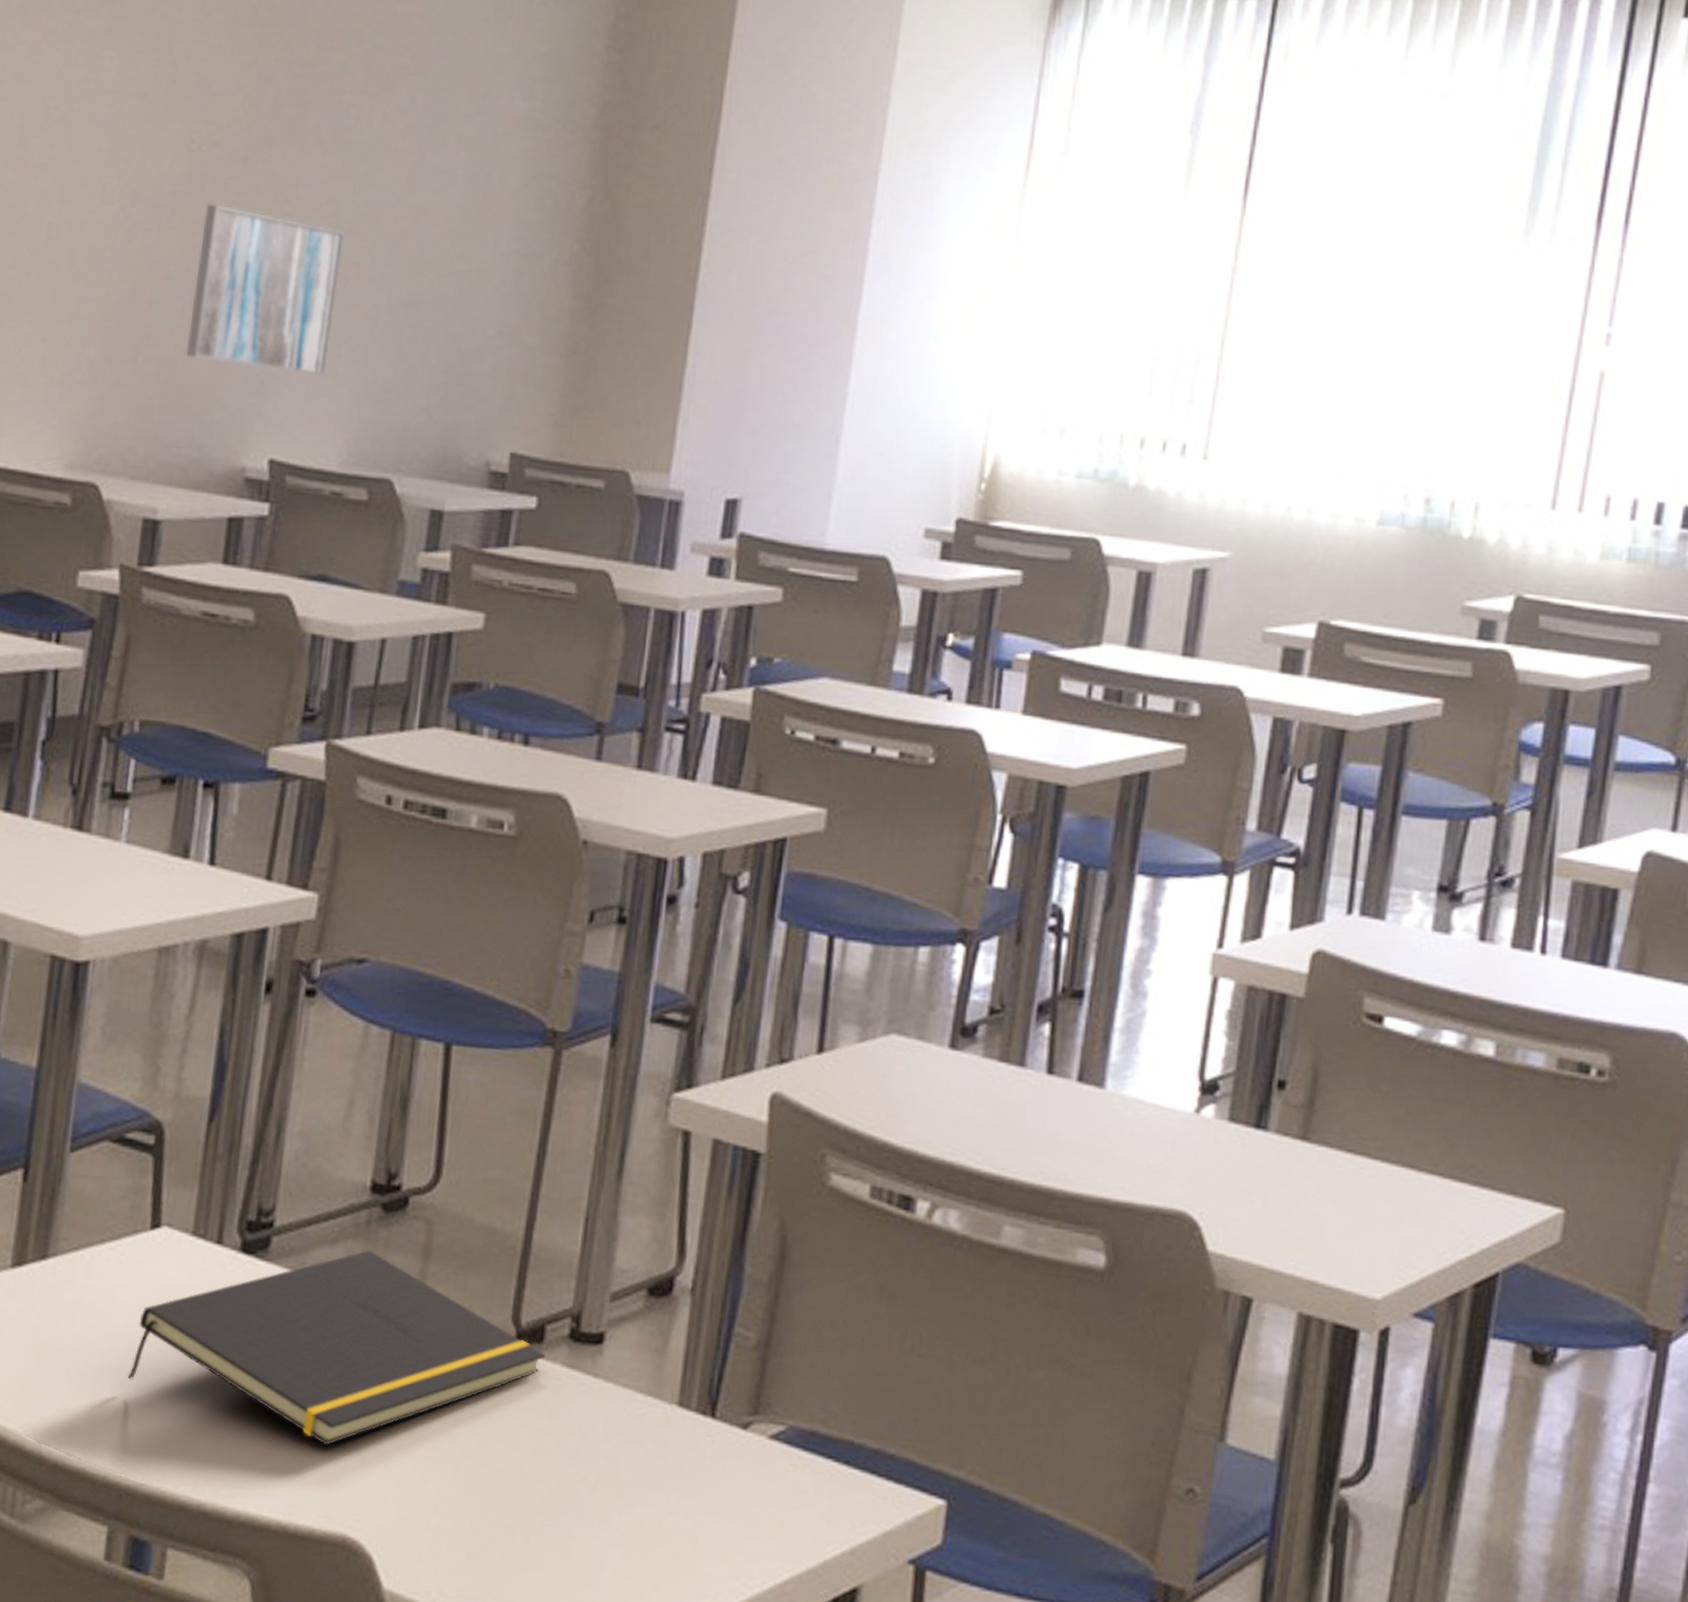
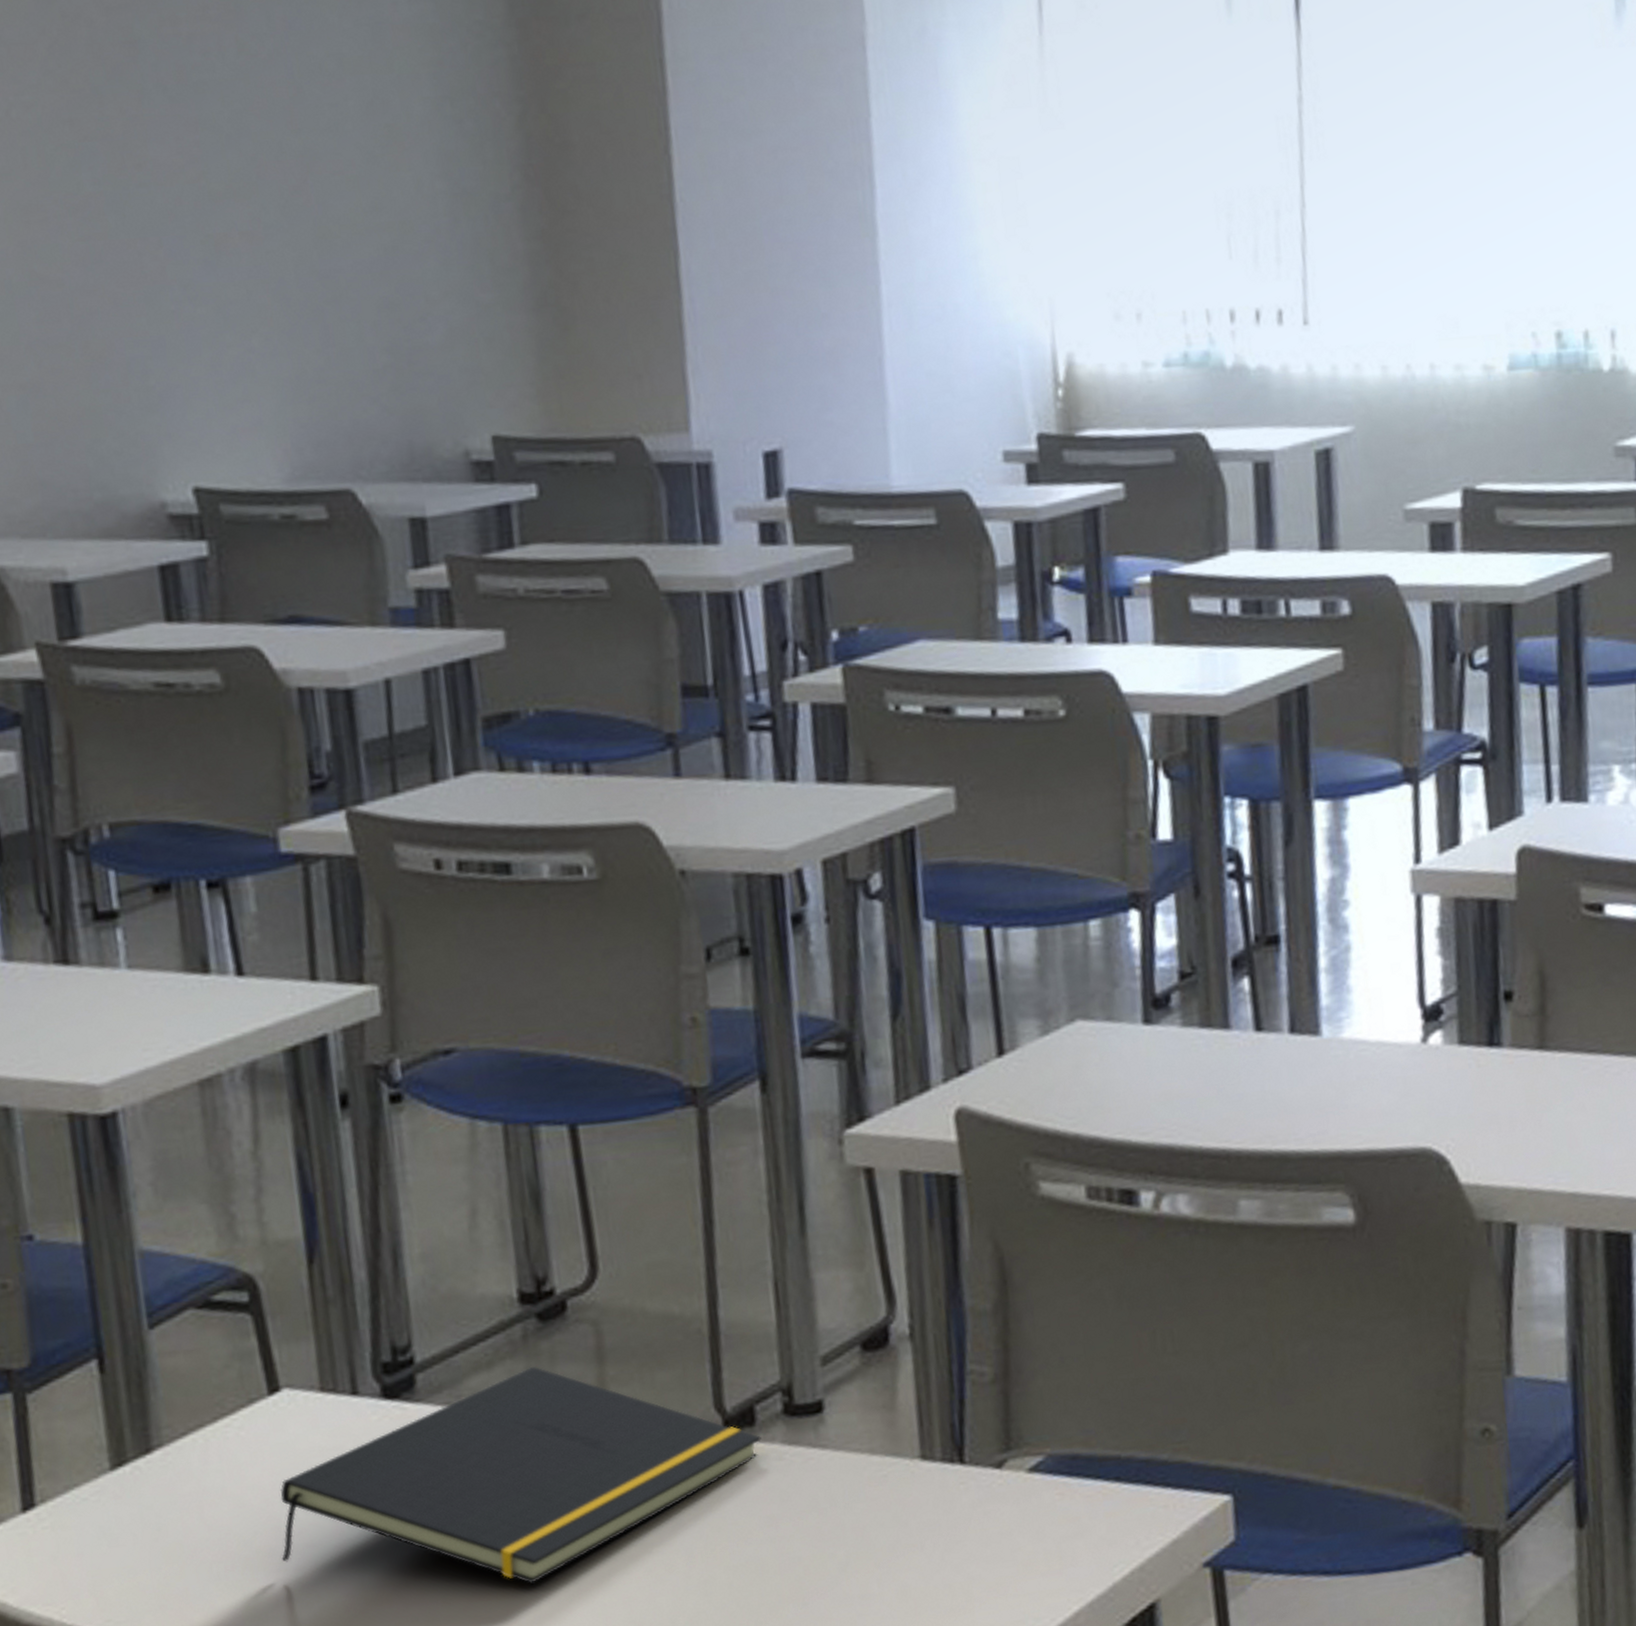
wall art: present [186,203,344,377] -> none [33,182,240,380]

